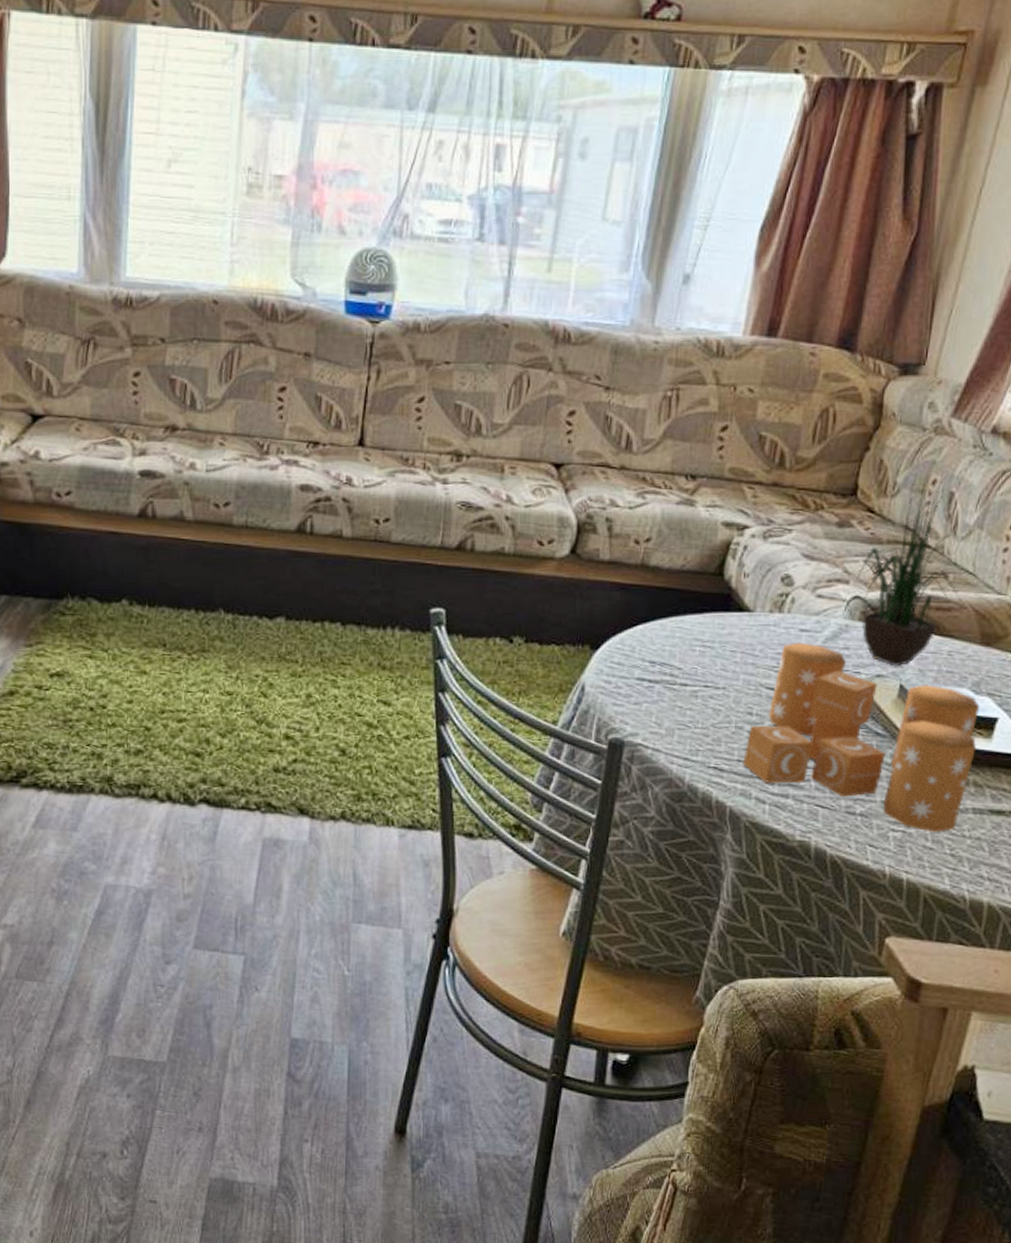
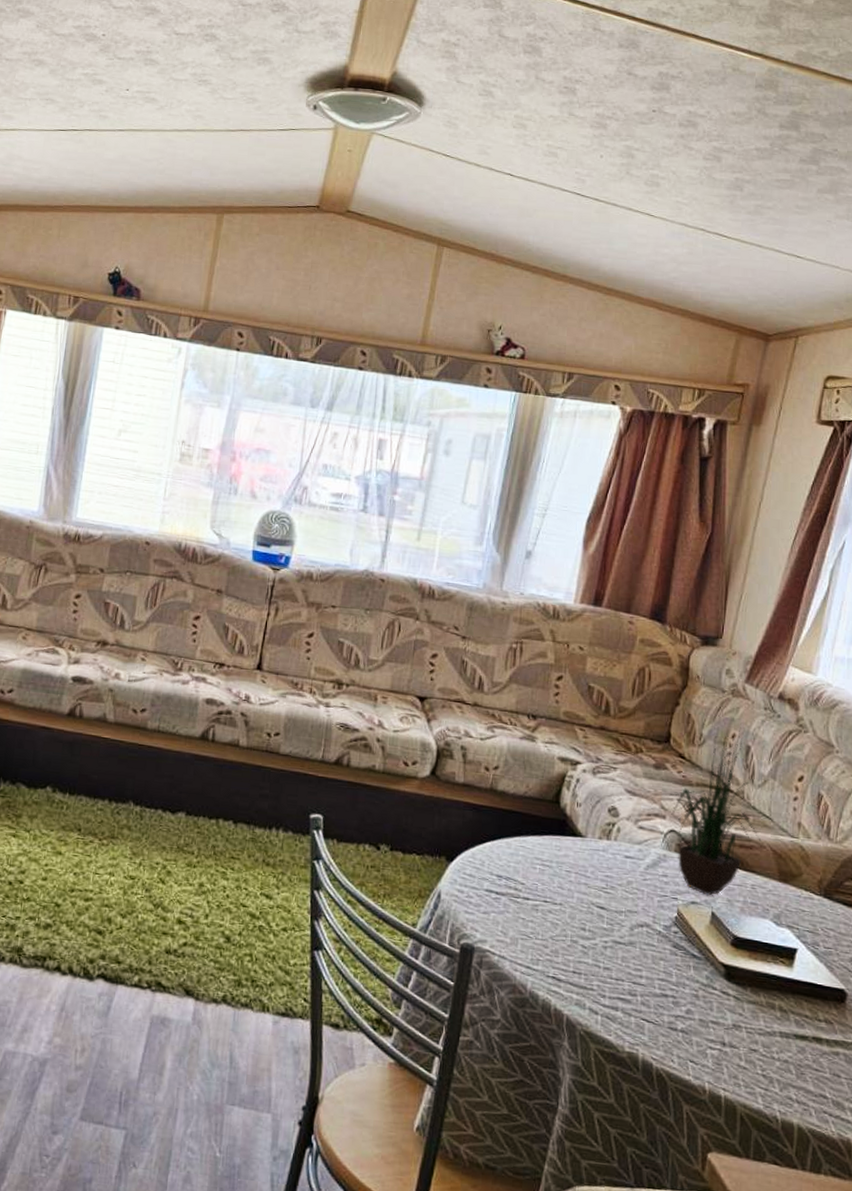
candle: present [742,642,979,833] -> none [577,867,781,1053]

